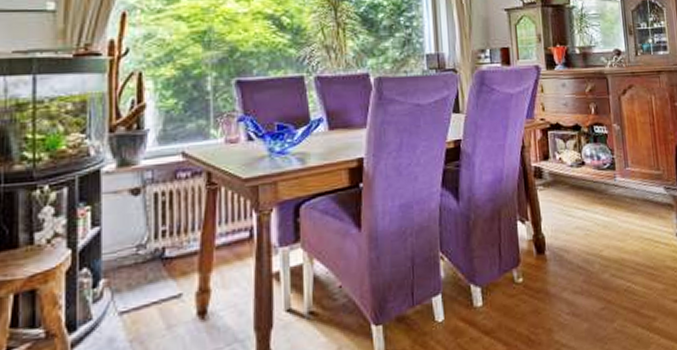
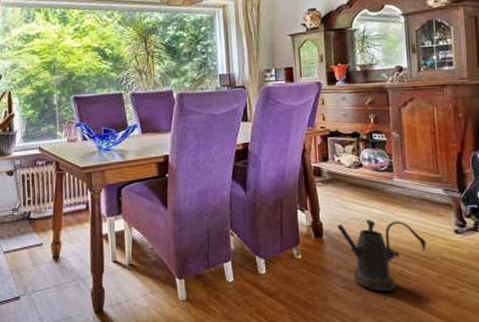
watering can: none [560,227,651,314] -> present [337,219,426,292]

